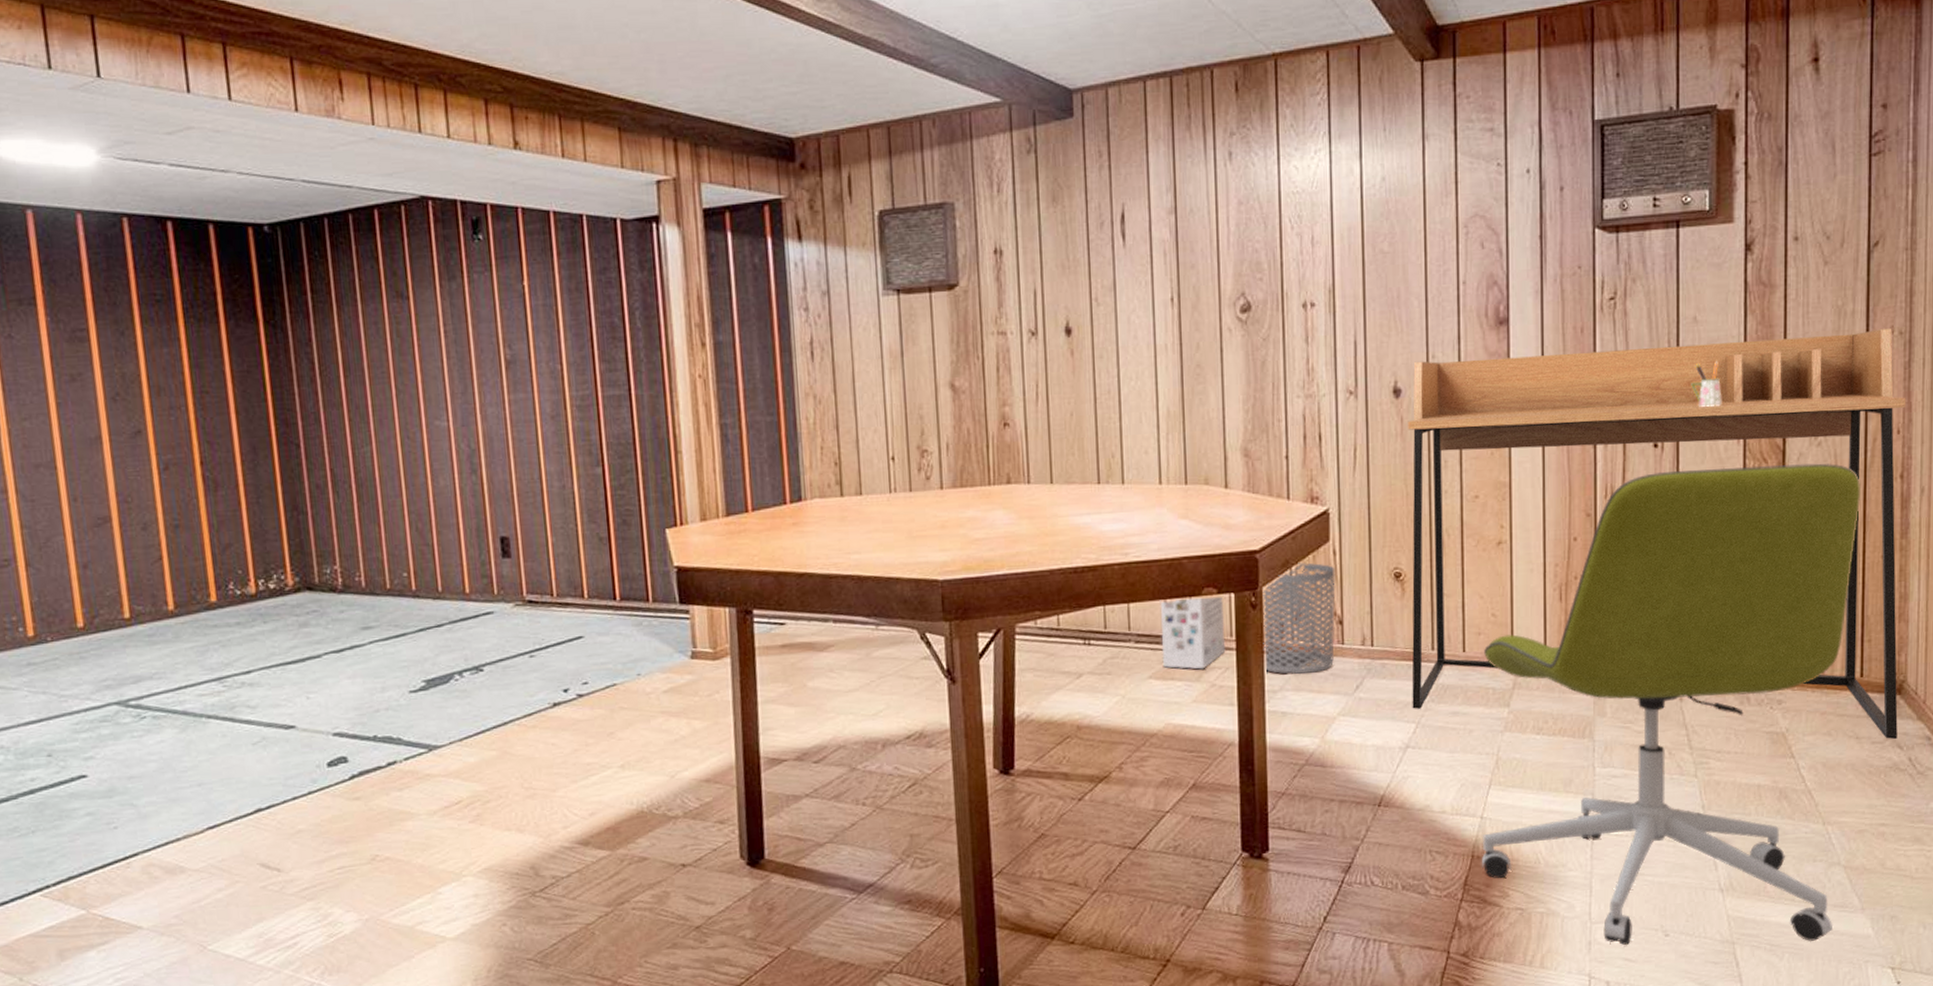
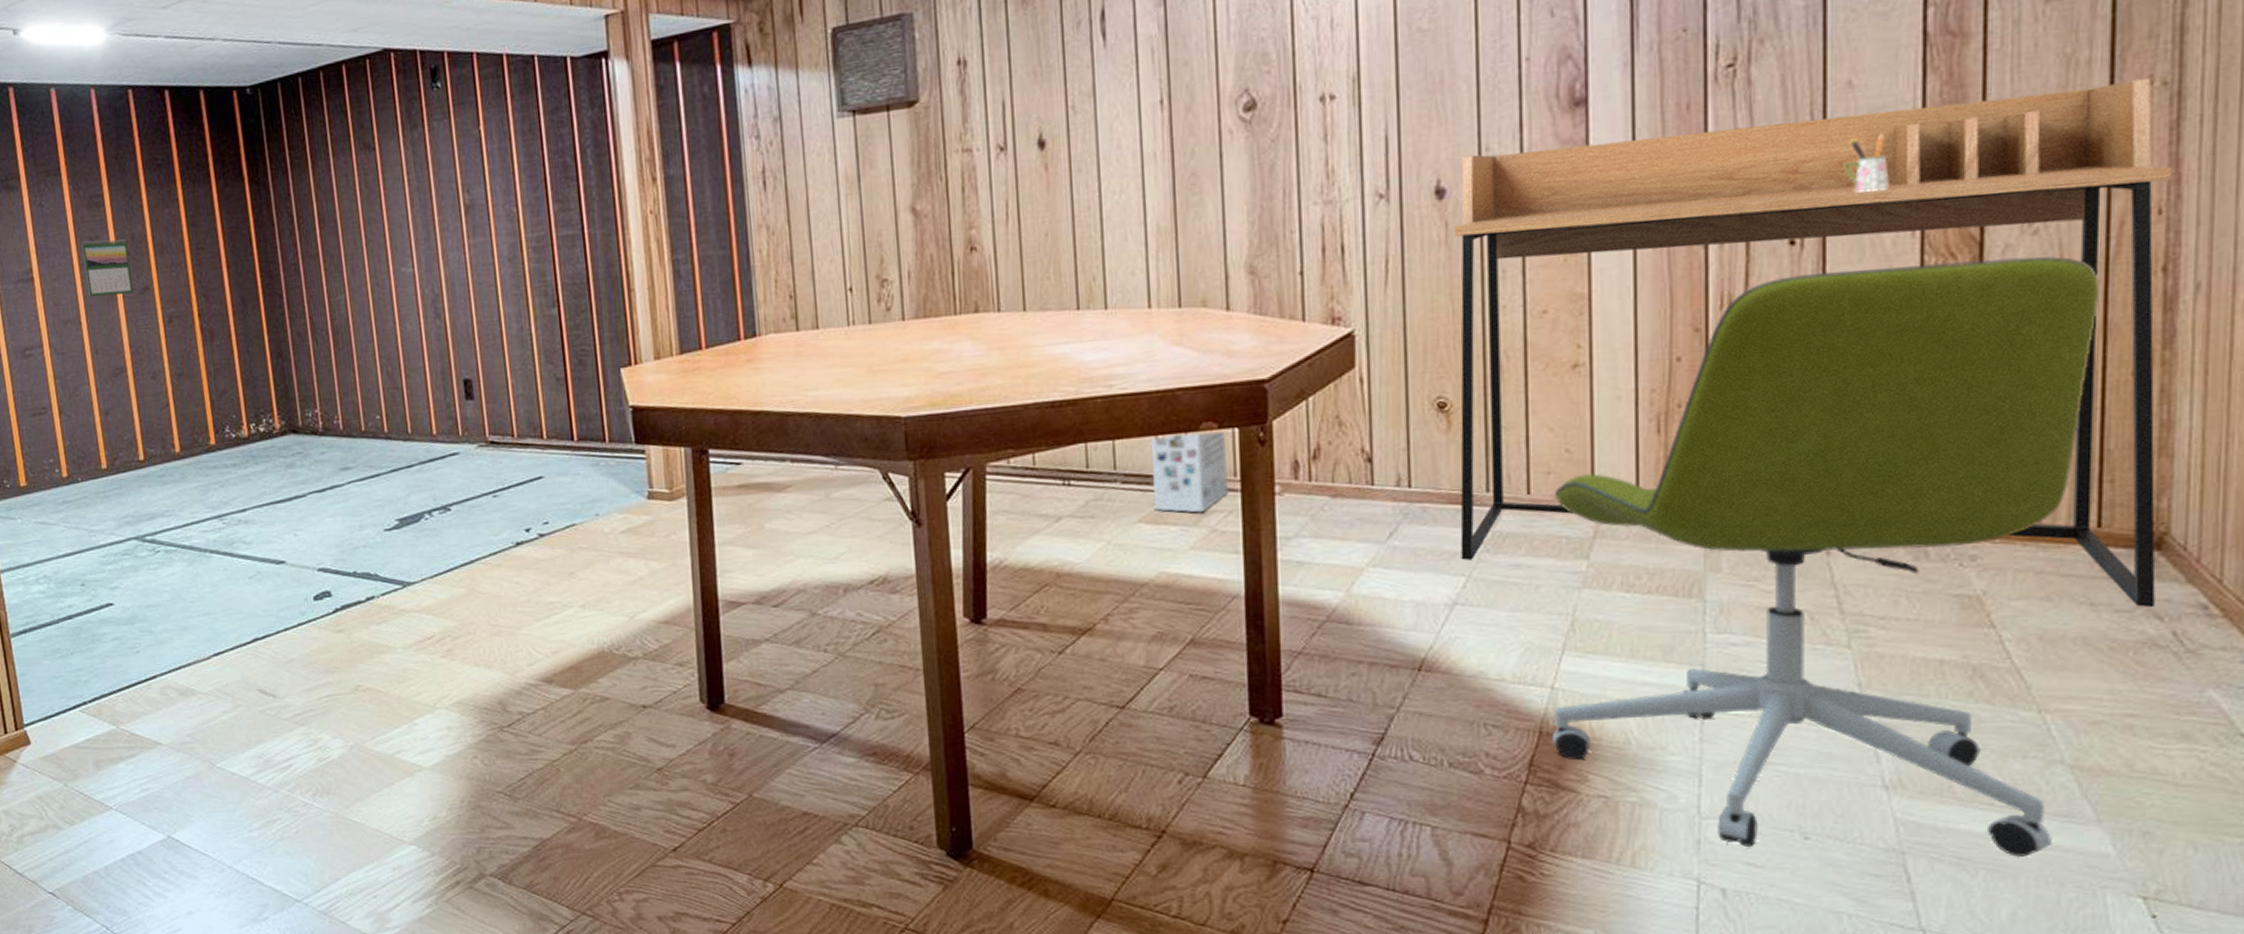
calendar: none [59,377,123,440] -> present [81,239,134,297]
waste bin: present [1262,562,1336,674] -> none [1273,392,1363,519]

